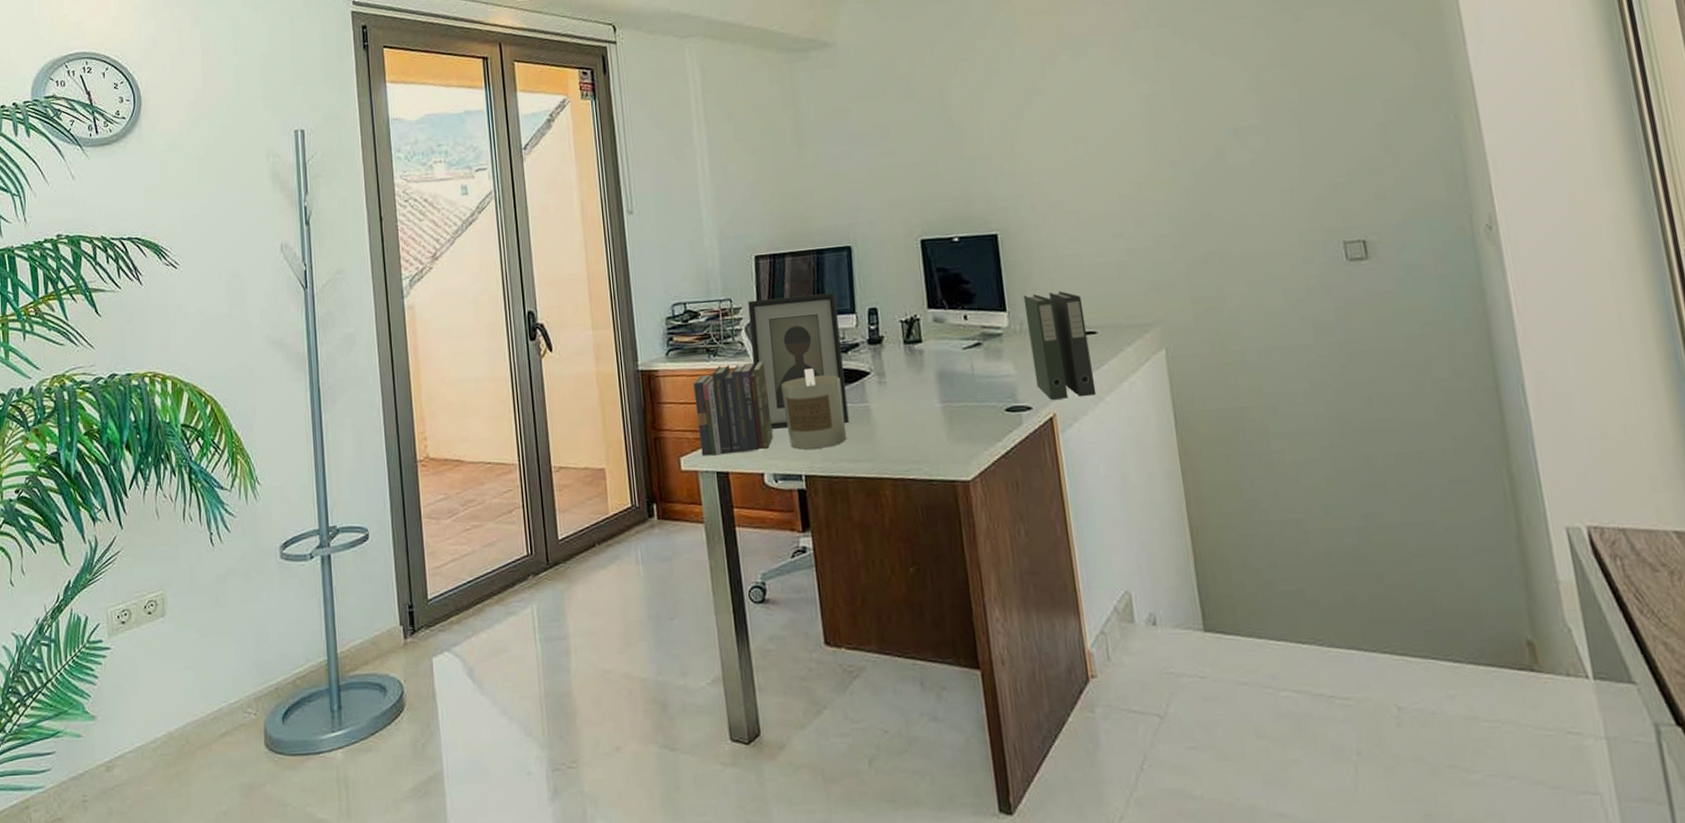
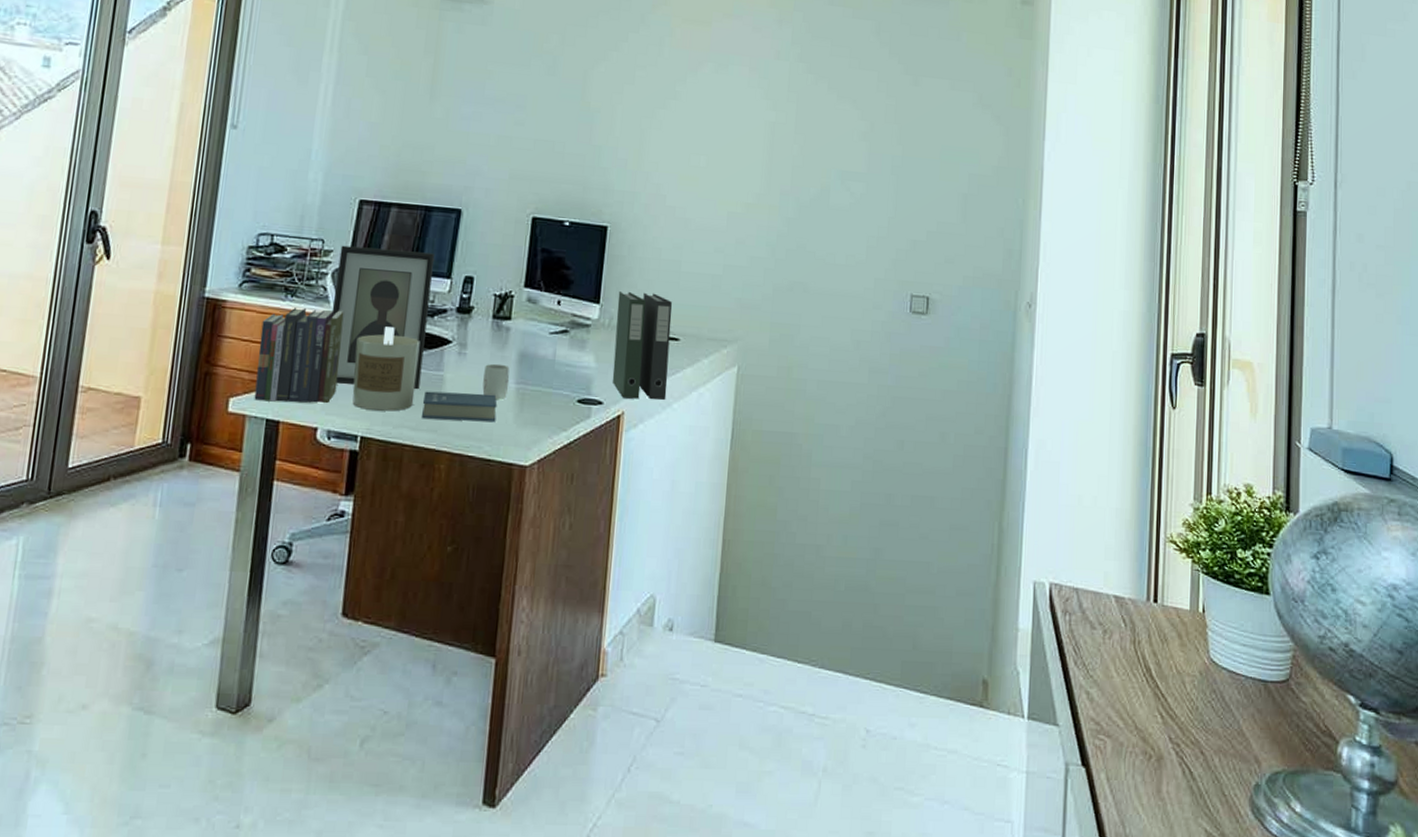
book: none [855,416,929,451] -> present [422,391,498,423]
mug: none [907,386,935,422] -> present [482,363,510,401]

